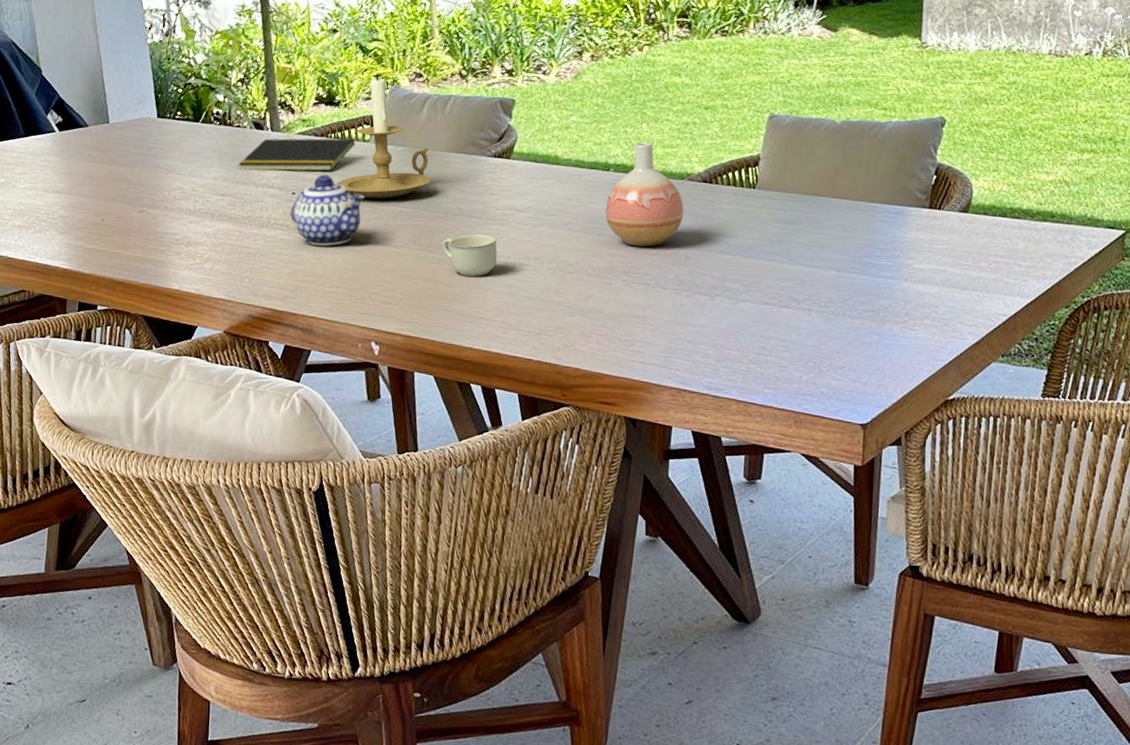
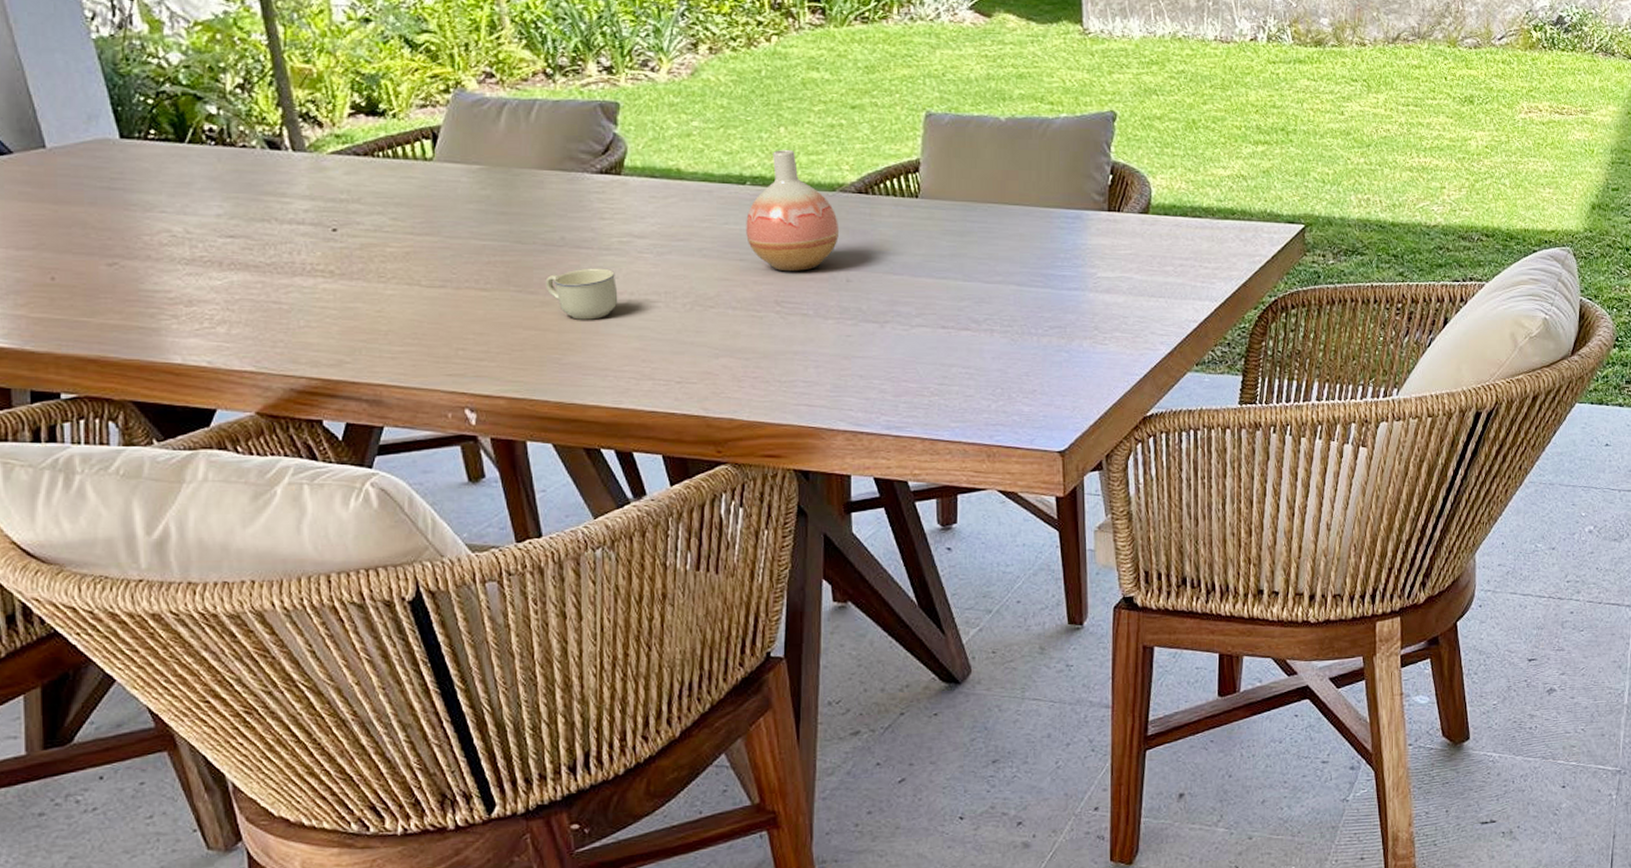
notepad: present [238,138,356,172] -> none [250,156,413,204]
teapot: present [290,174,366,246] -> none [332,204,436,294]
candle holder: present [336,74,432,199] -> none [393,75,522,232]

